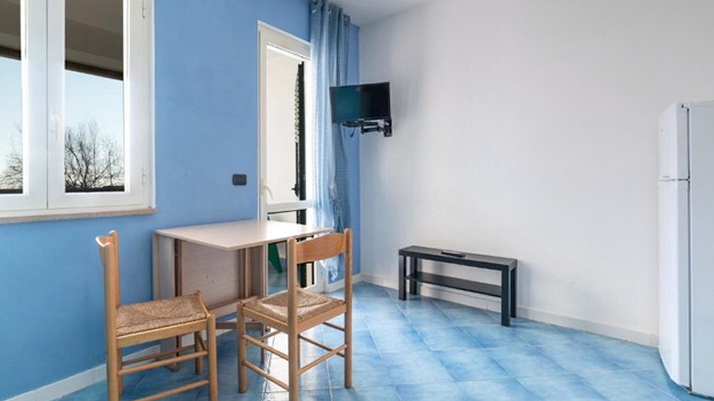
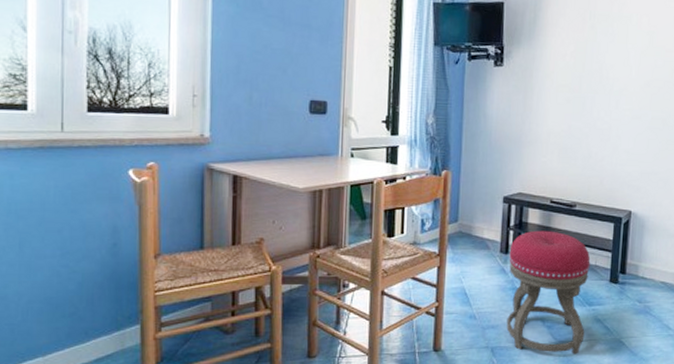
stool: none [407,279,482,393] -> present [506,230,590,354]

